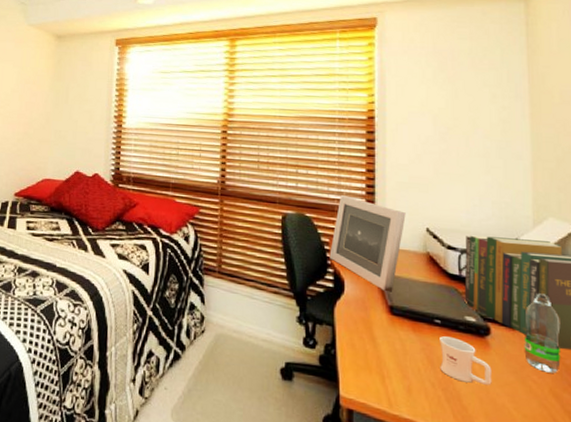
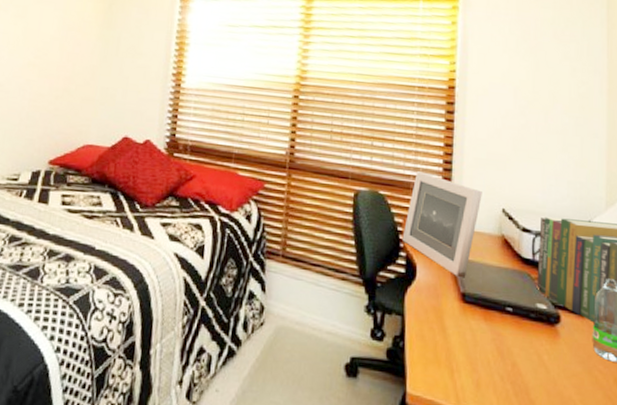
mug: present [440,336,492,386] -> none [510,325,560,378]

